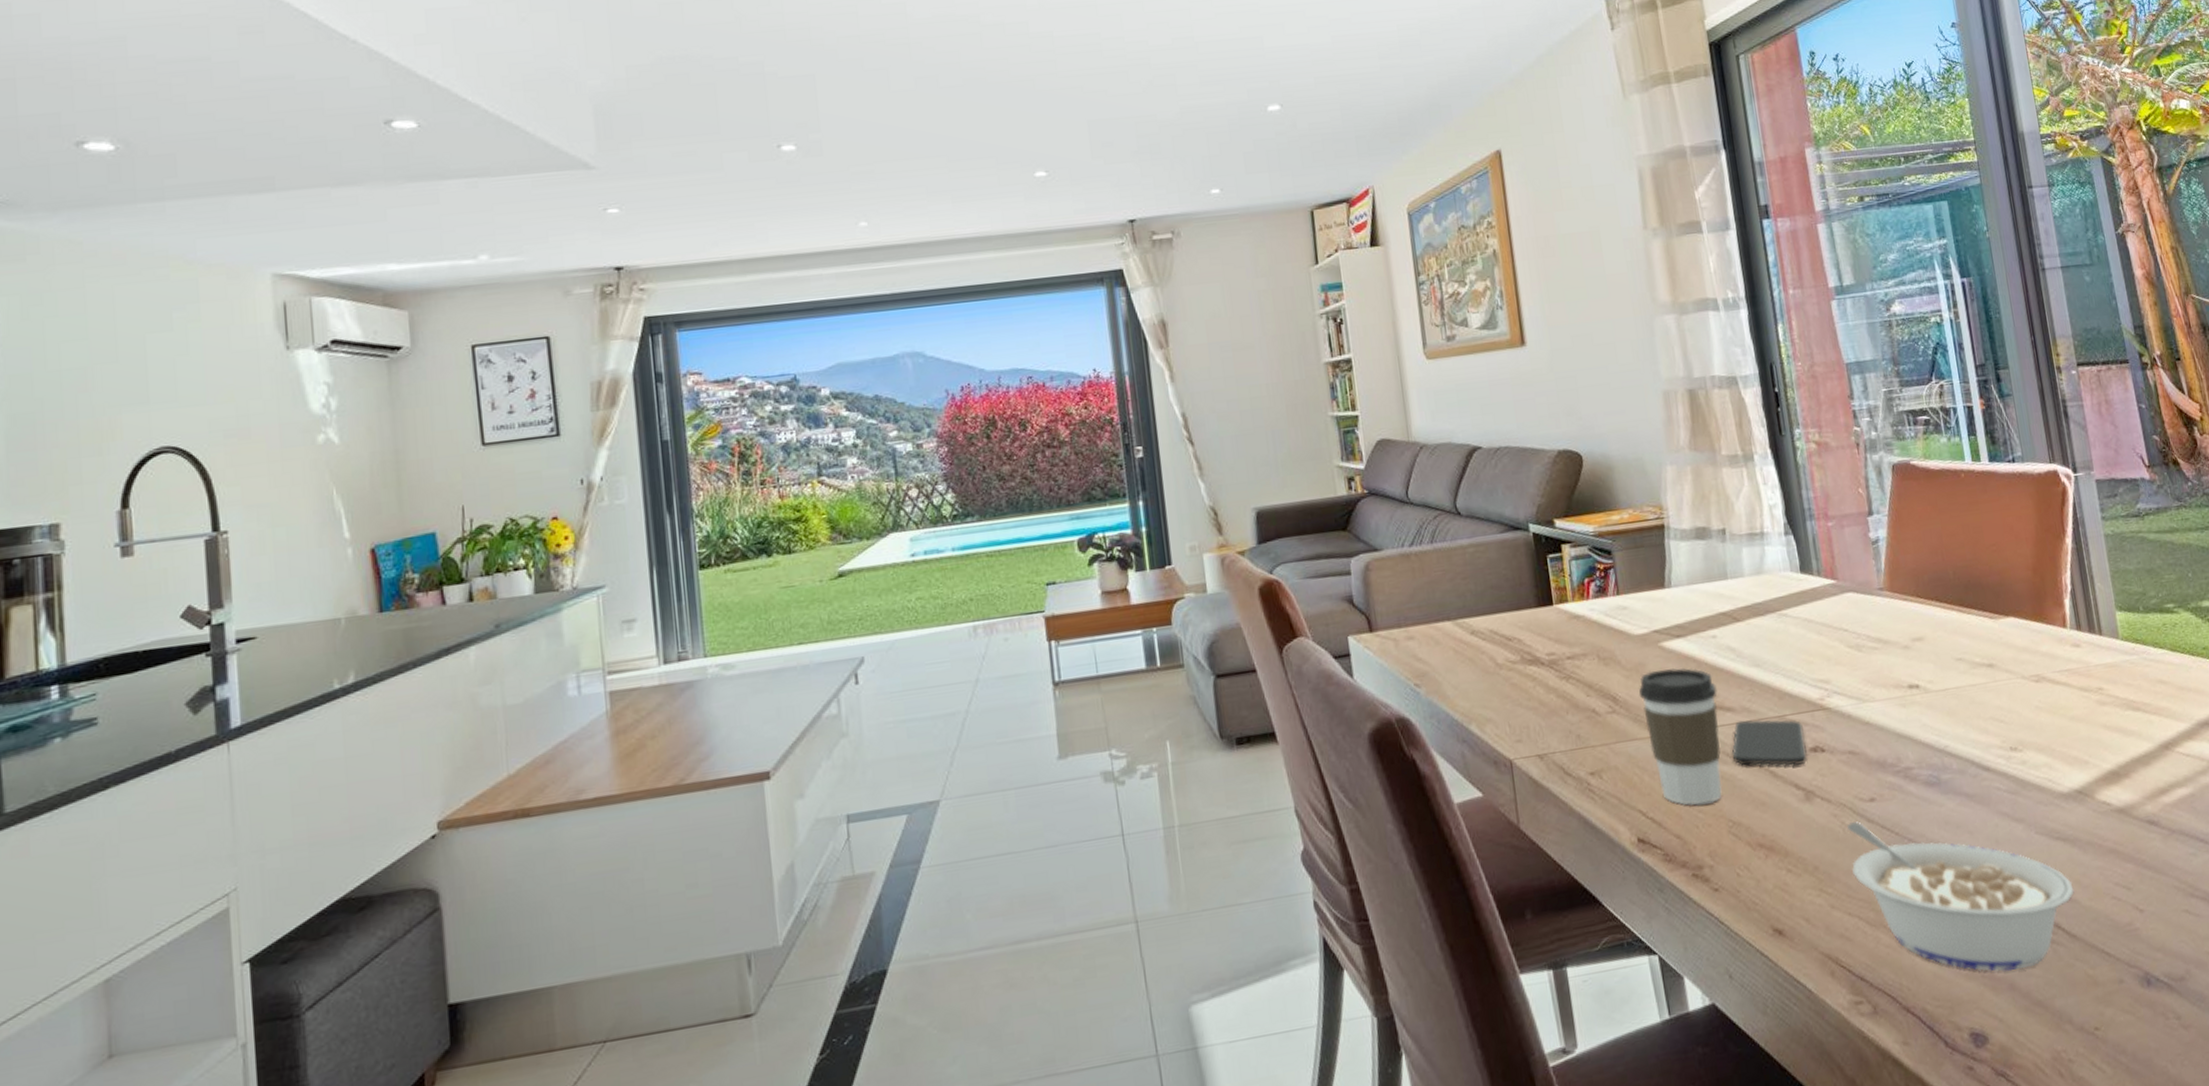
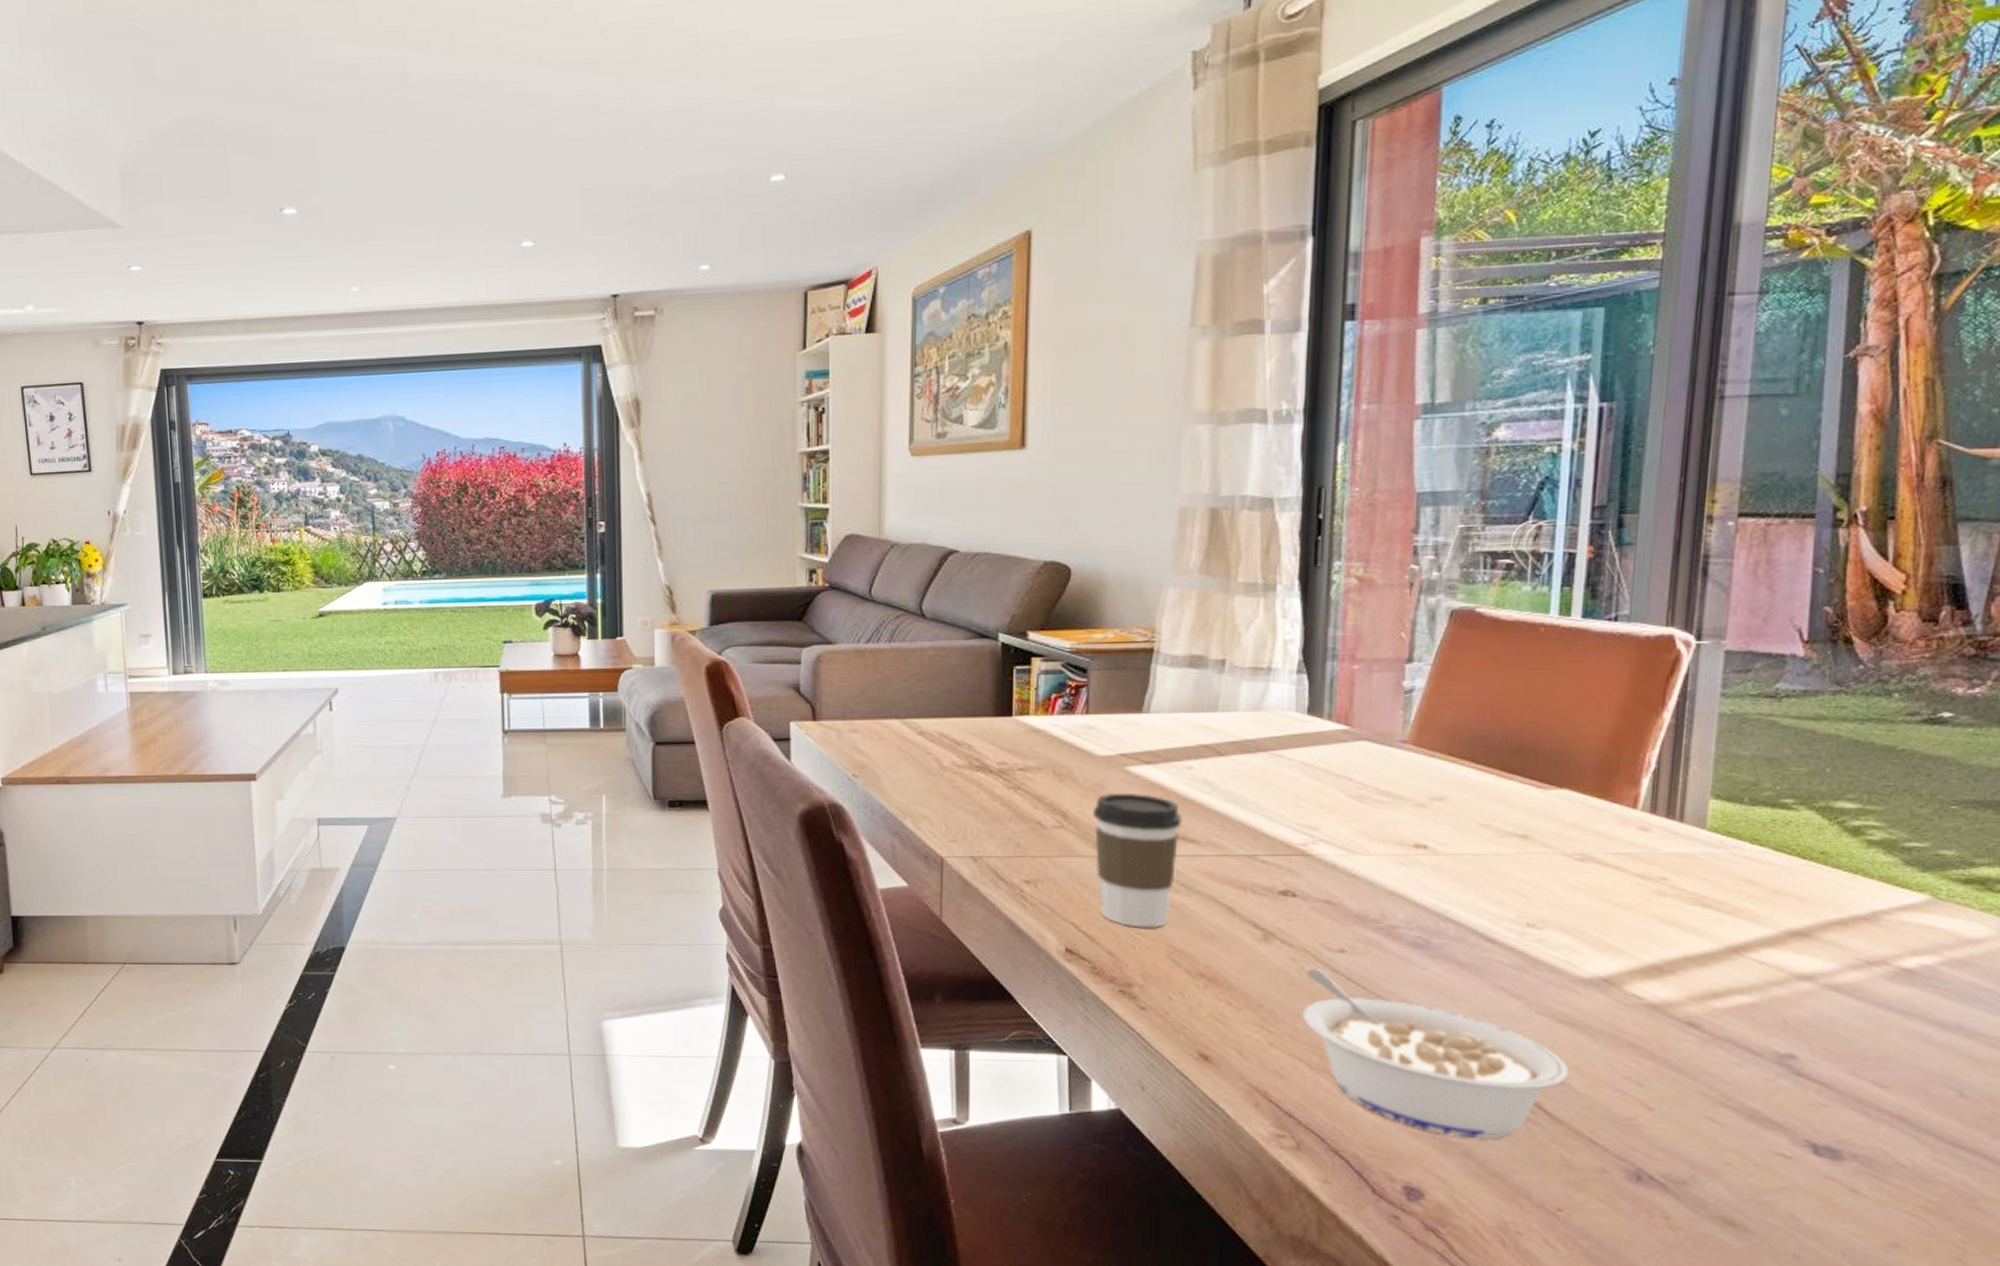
smartphone: present [1731,719,1808,766] -> none [1186,854,1276,906]

